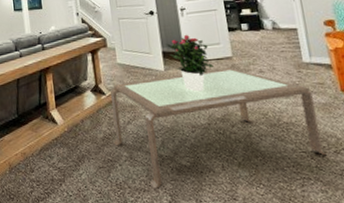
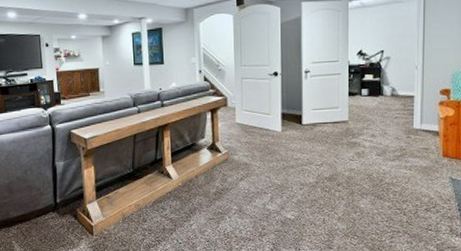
coffee table: present [111,68,326,189] -> none [225,131,418,238]
potted flower: present [166,34,214,92] -> none [286,97,329,153]

